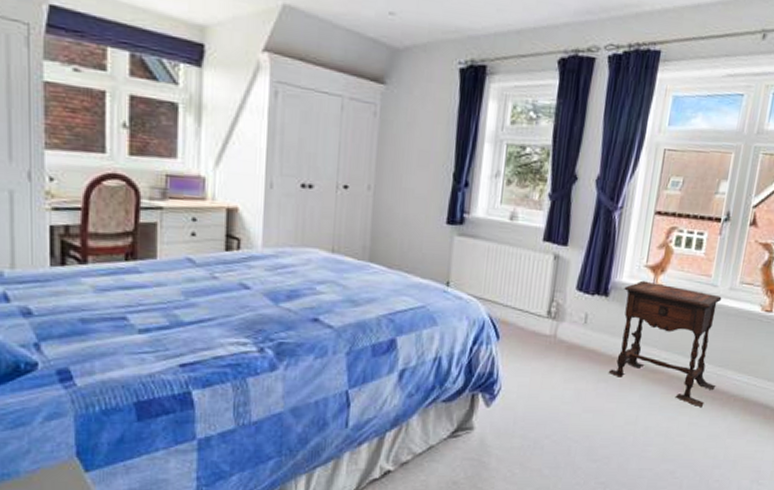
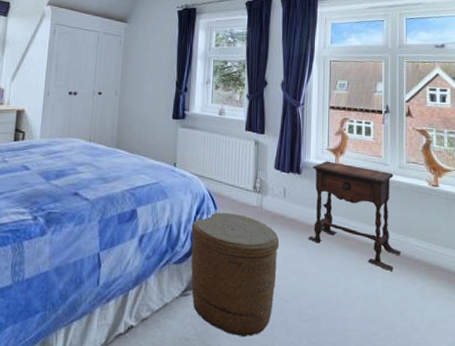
woven basket: none [462,342,574,479] -> present [191,212,280,337]

